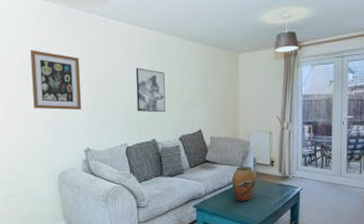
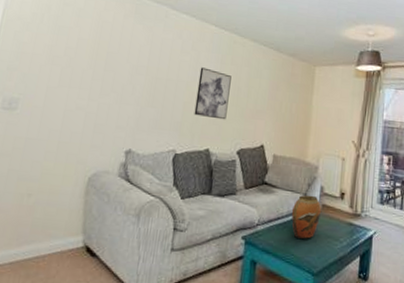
wall art: present [30,50,82,111] -> none [79,34,142,106]

